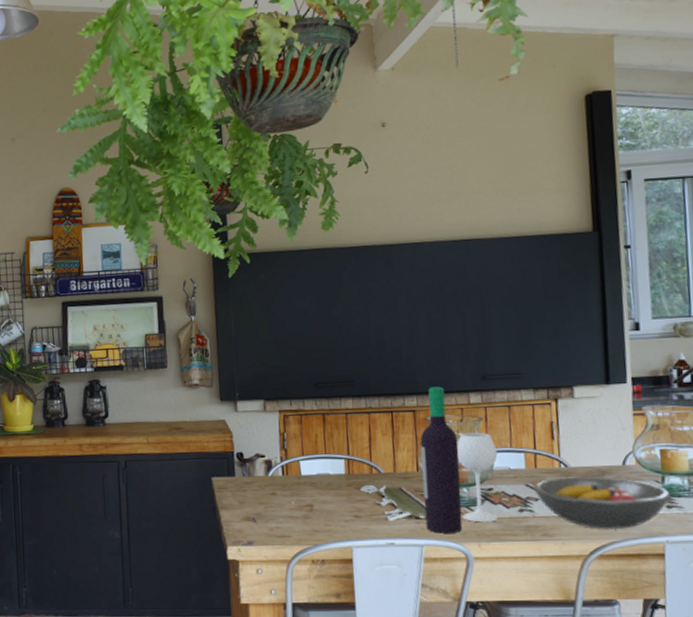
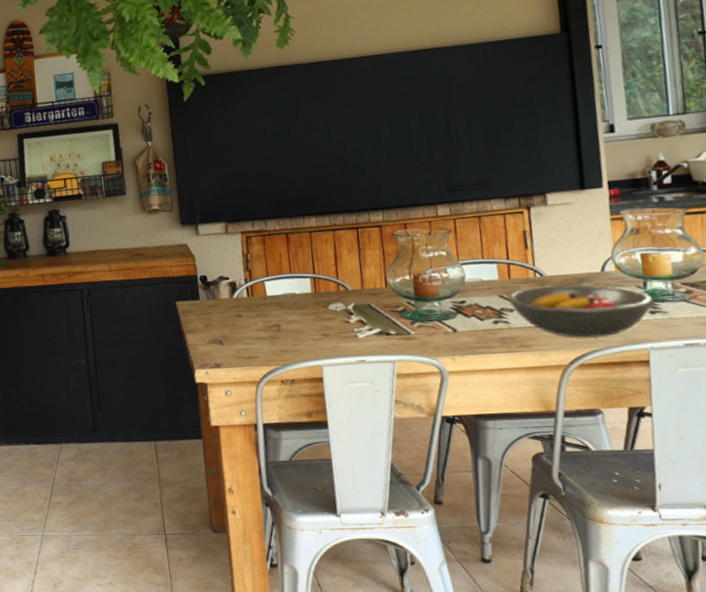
wine bottle: present [420,386,498,533] -> none [387,200,472,349]

